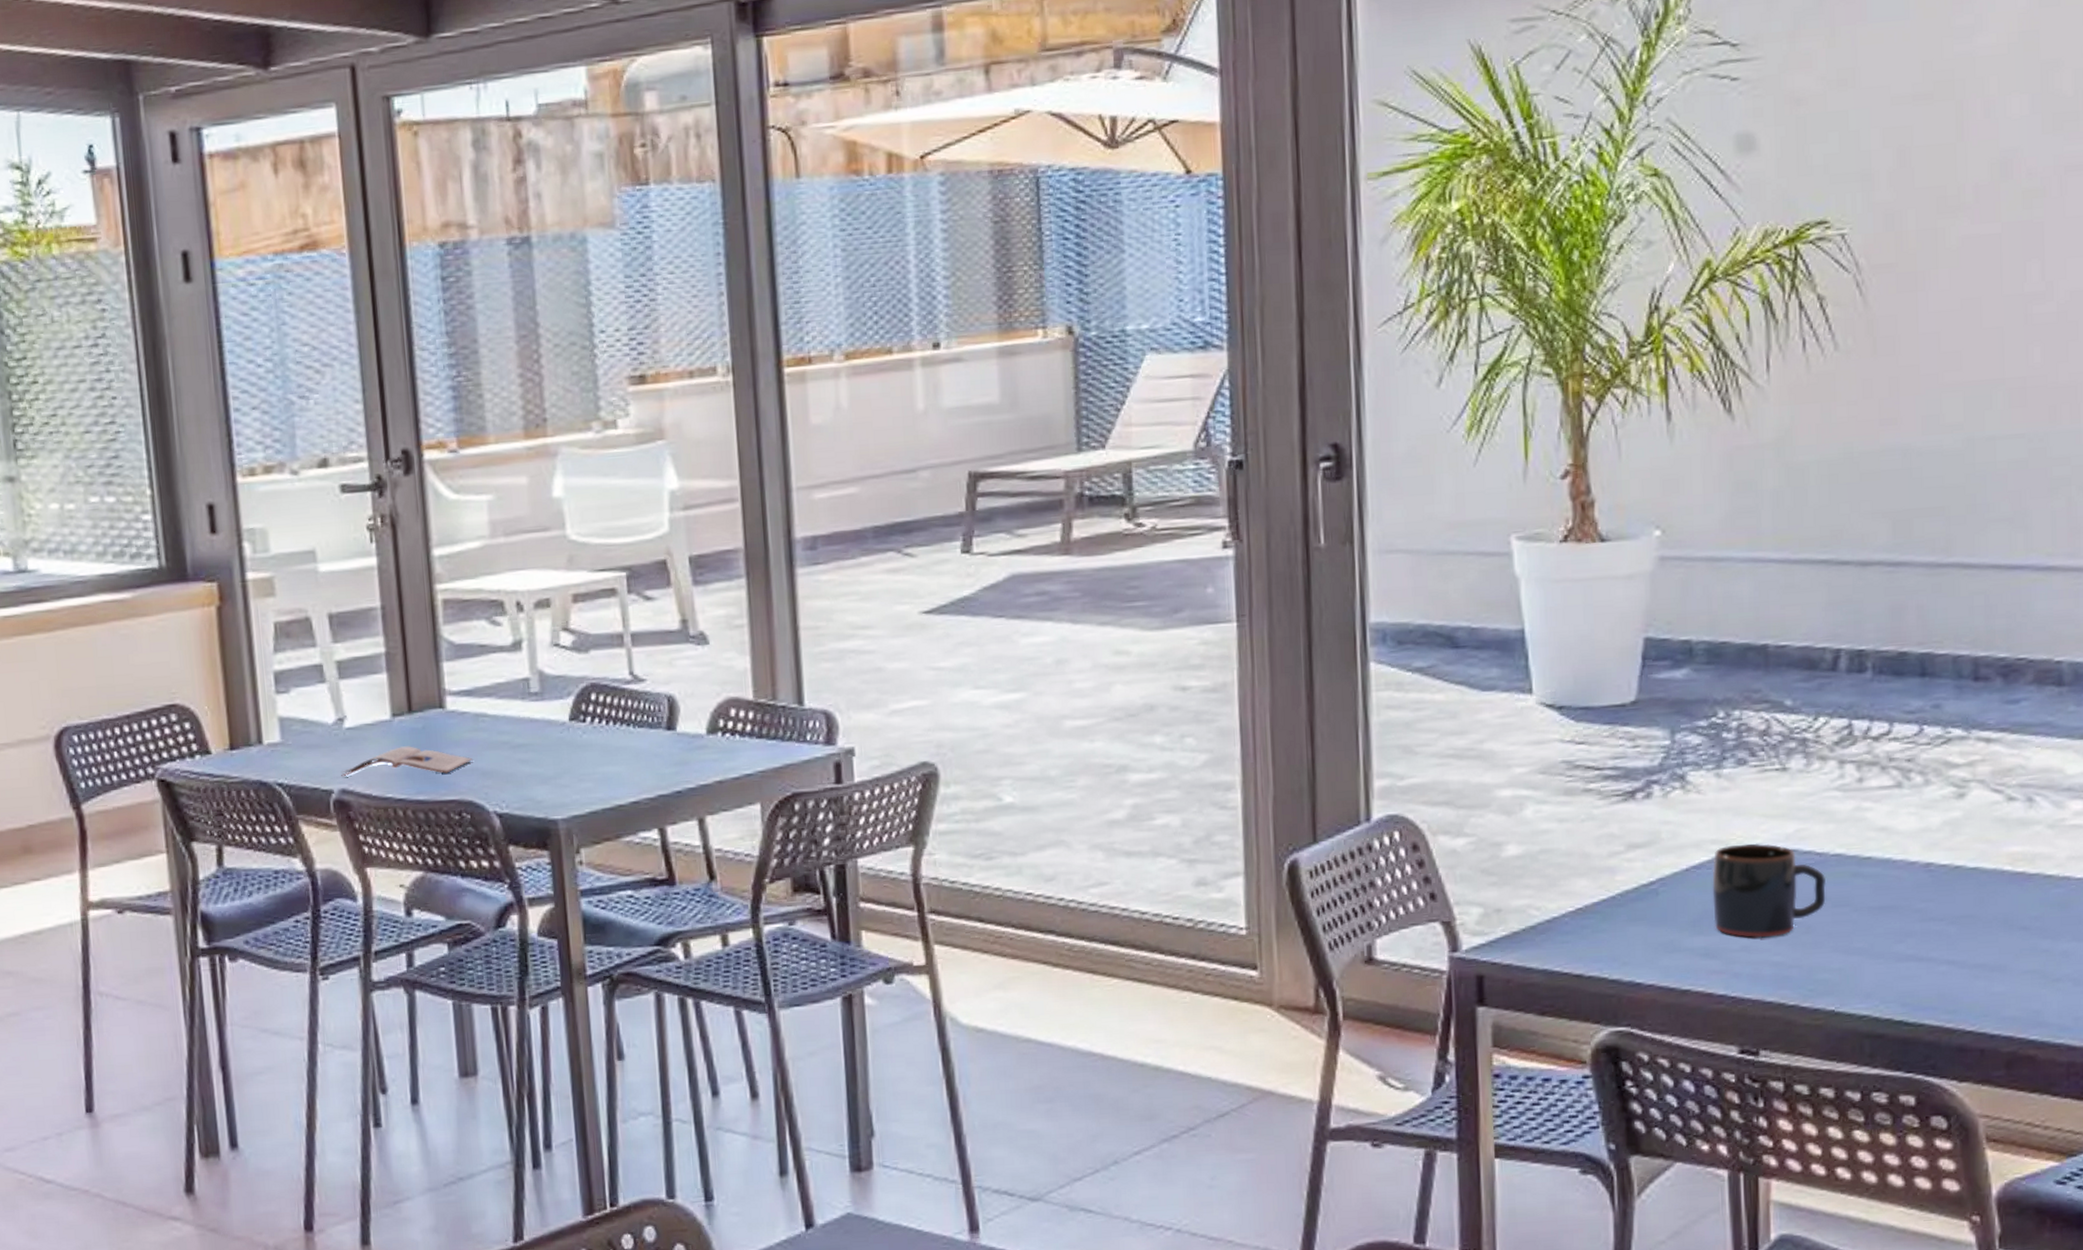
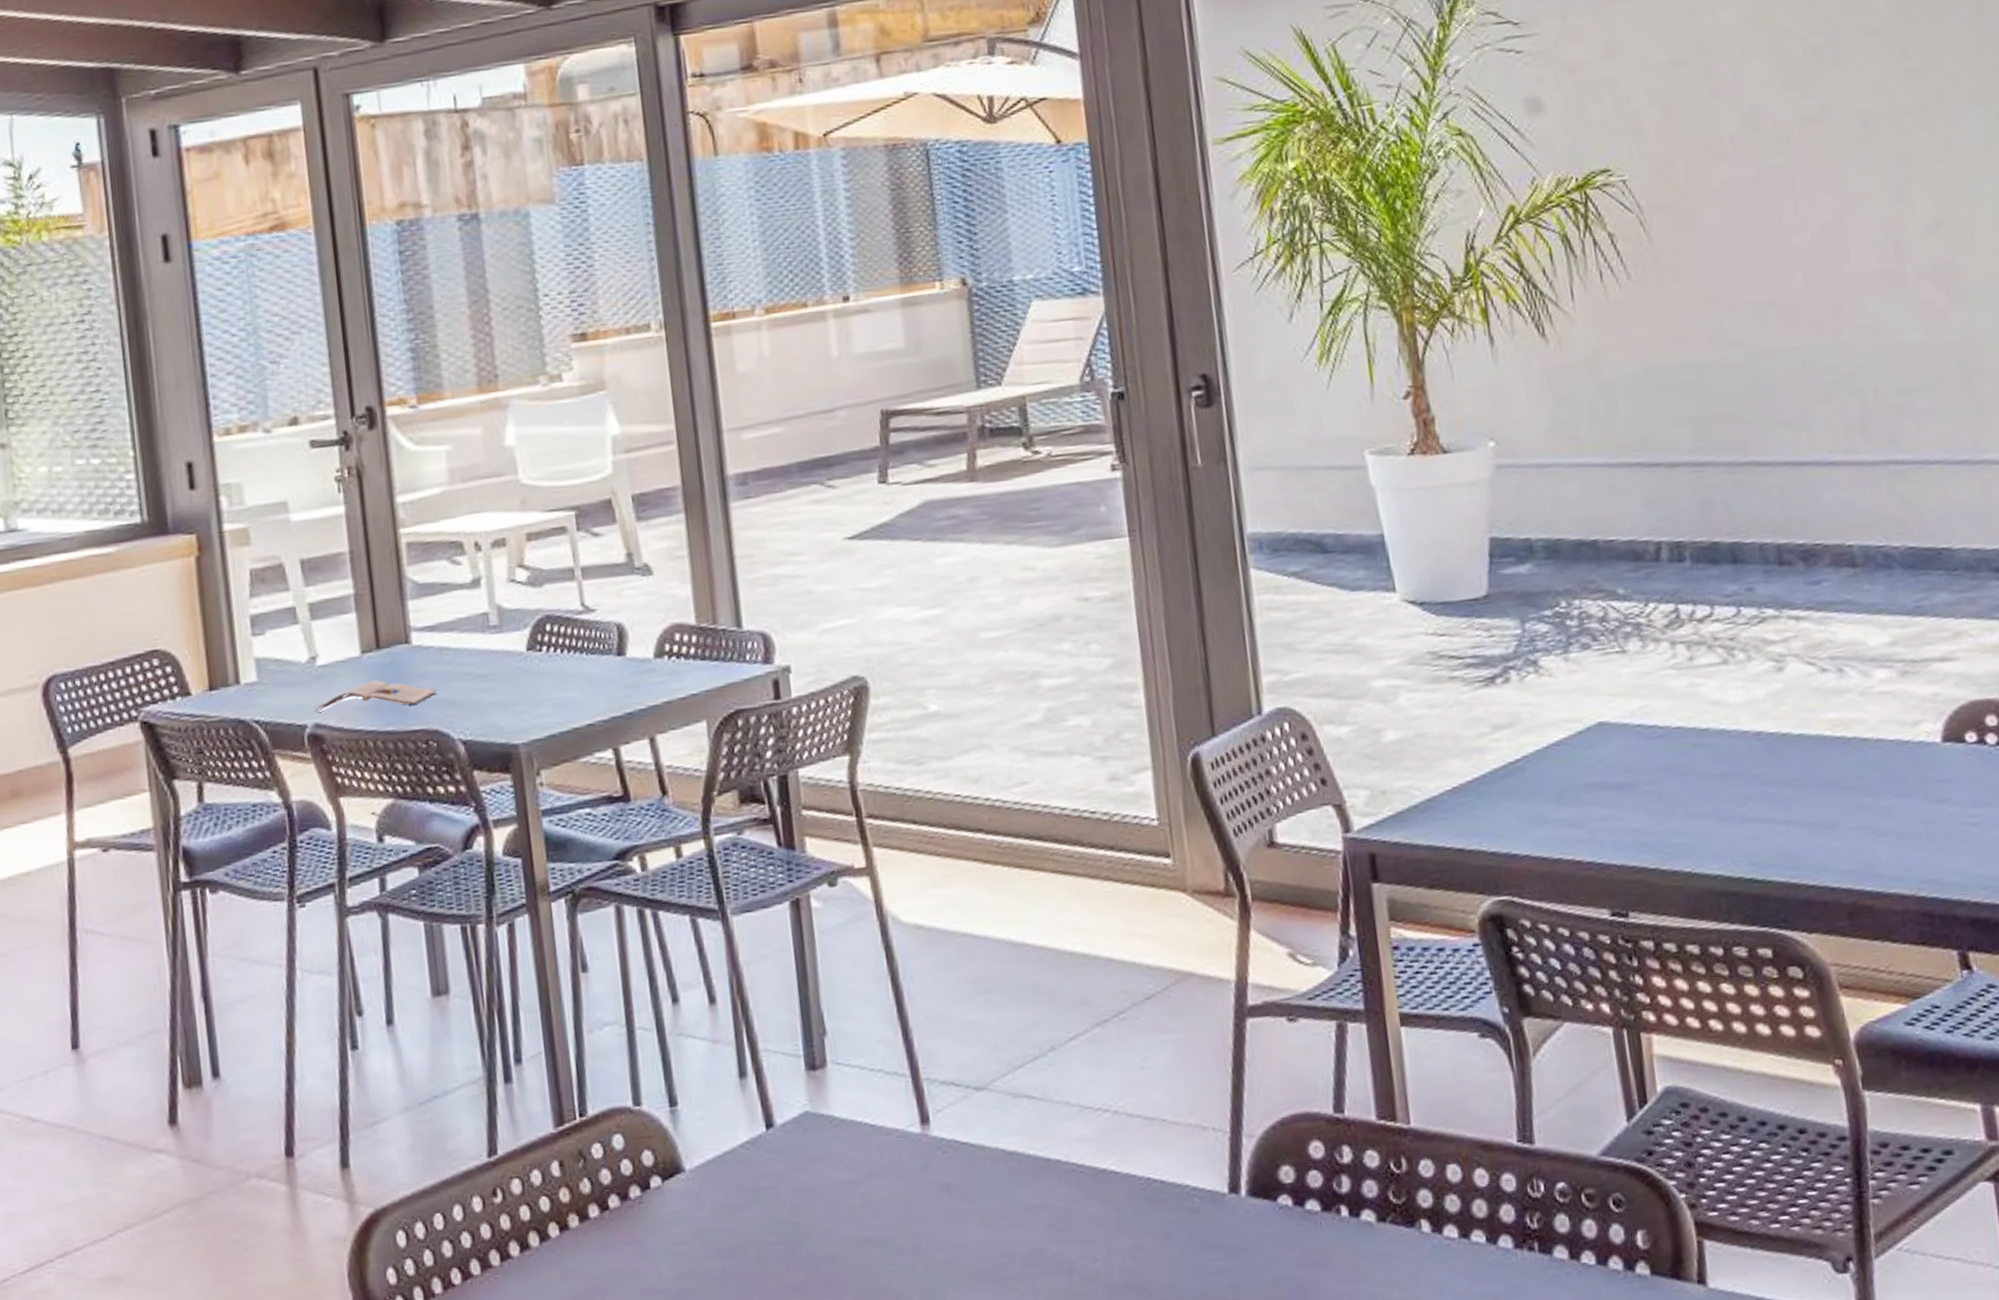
mug: present [1712,843,1826,937] -> none [1570,720,1673,807]

